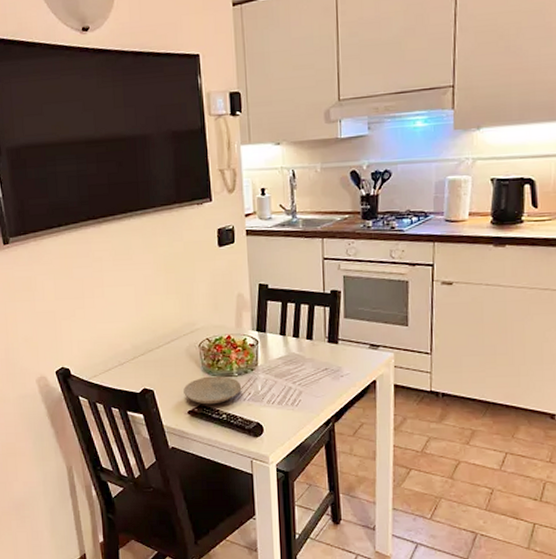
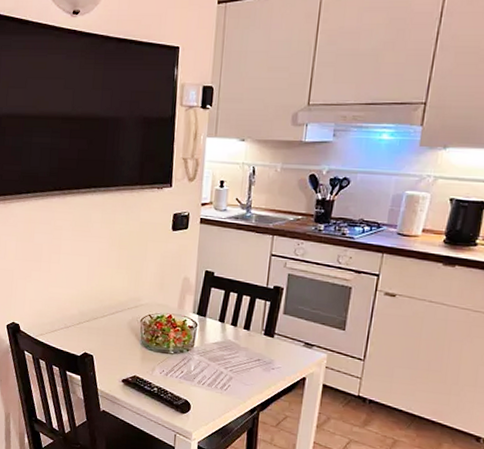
plate: present [183,376,242,405] -> none [121,350,176,377]

